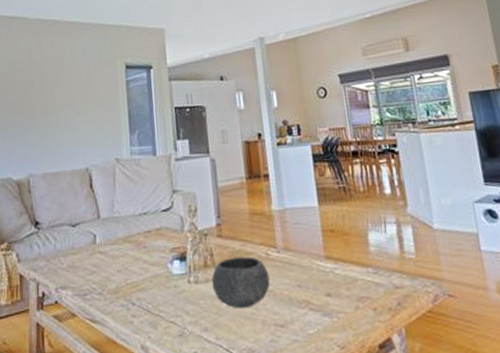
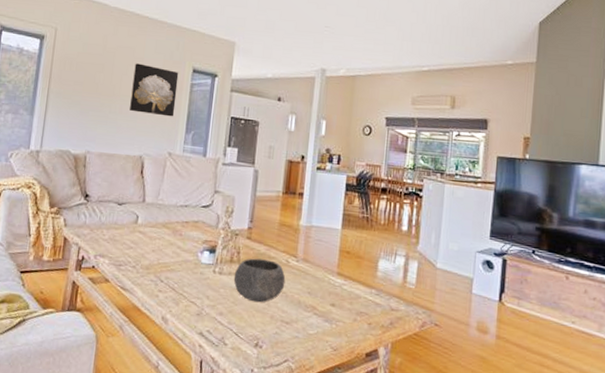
wall art: none [64,70,115,123] -> present [130,63,179,117]

